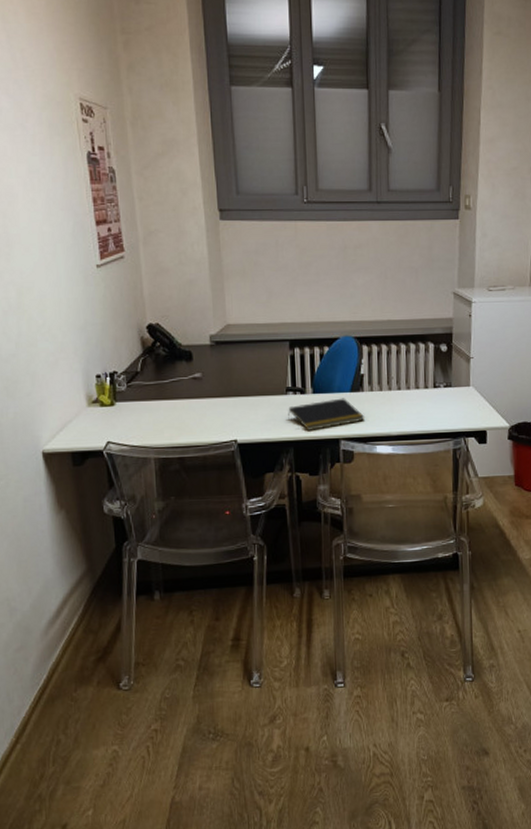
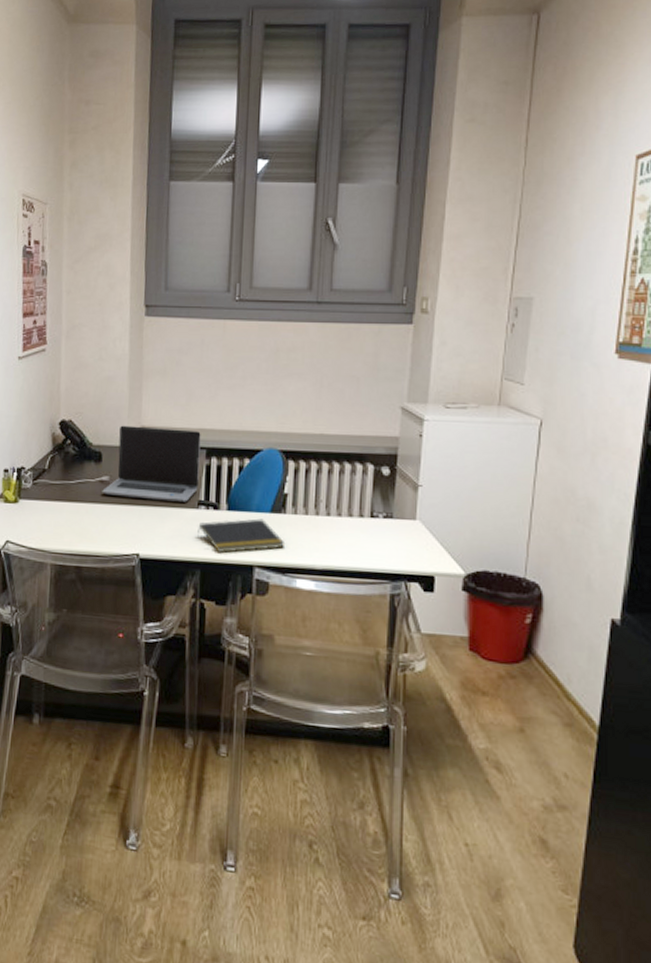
laptop computer: none [196,324,285,391] -> present [102,425,201,502]

